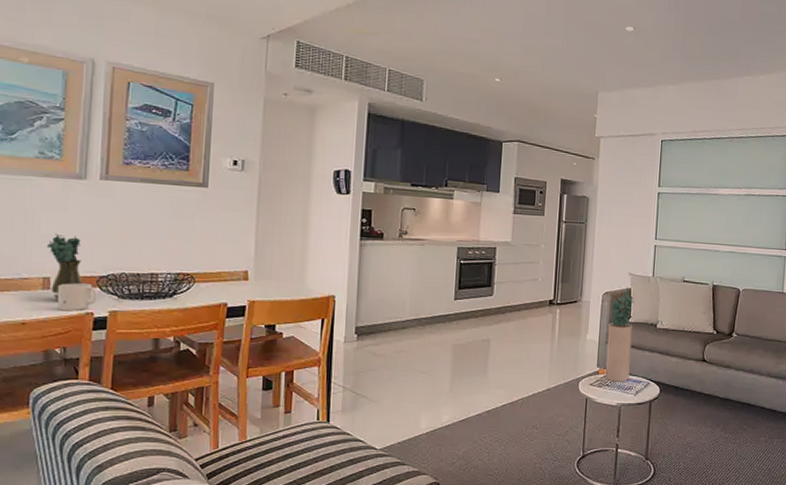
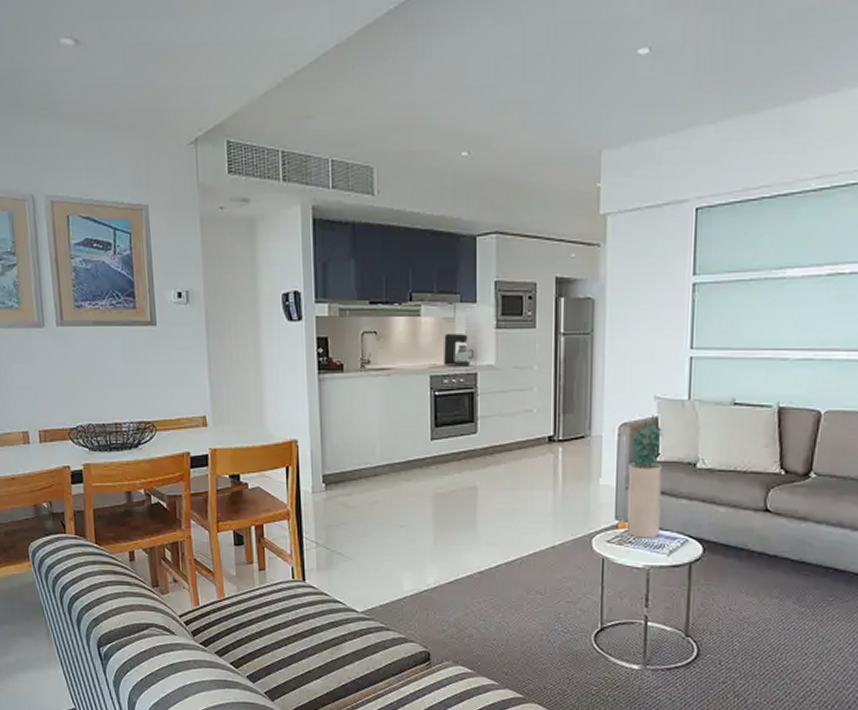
vase: present [46,233,82,302] -> none [20,386,56,456]
mug: present [57,283,98,311] -> none [35,436,71,465]
coffee maker: none [469,214,496,242] -> present [443,332,475,367]

